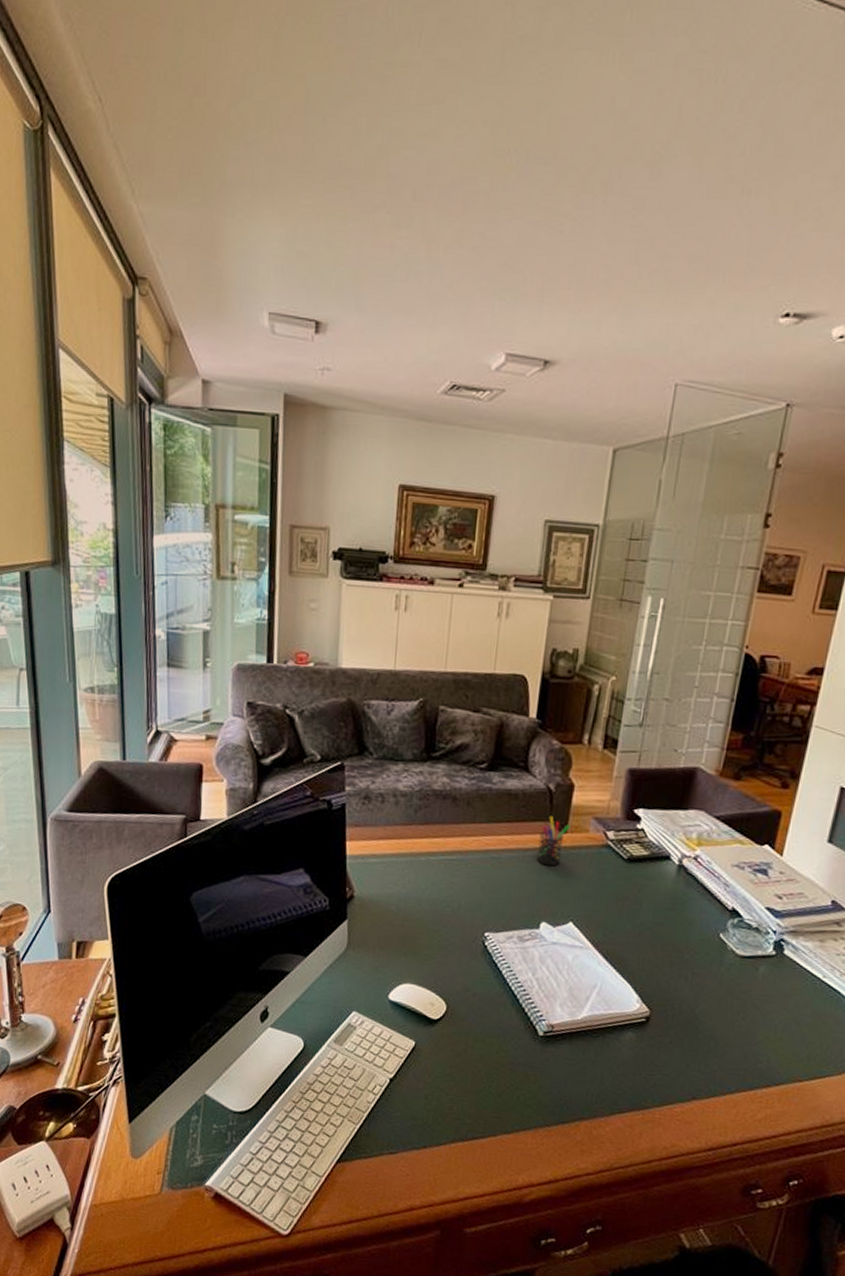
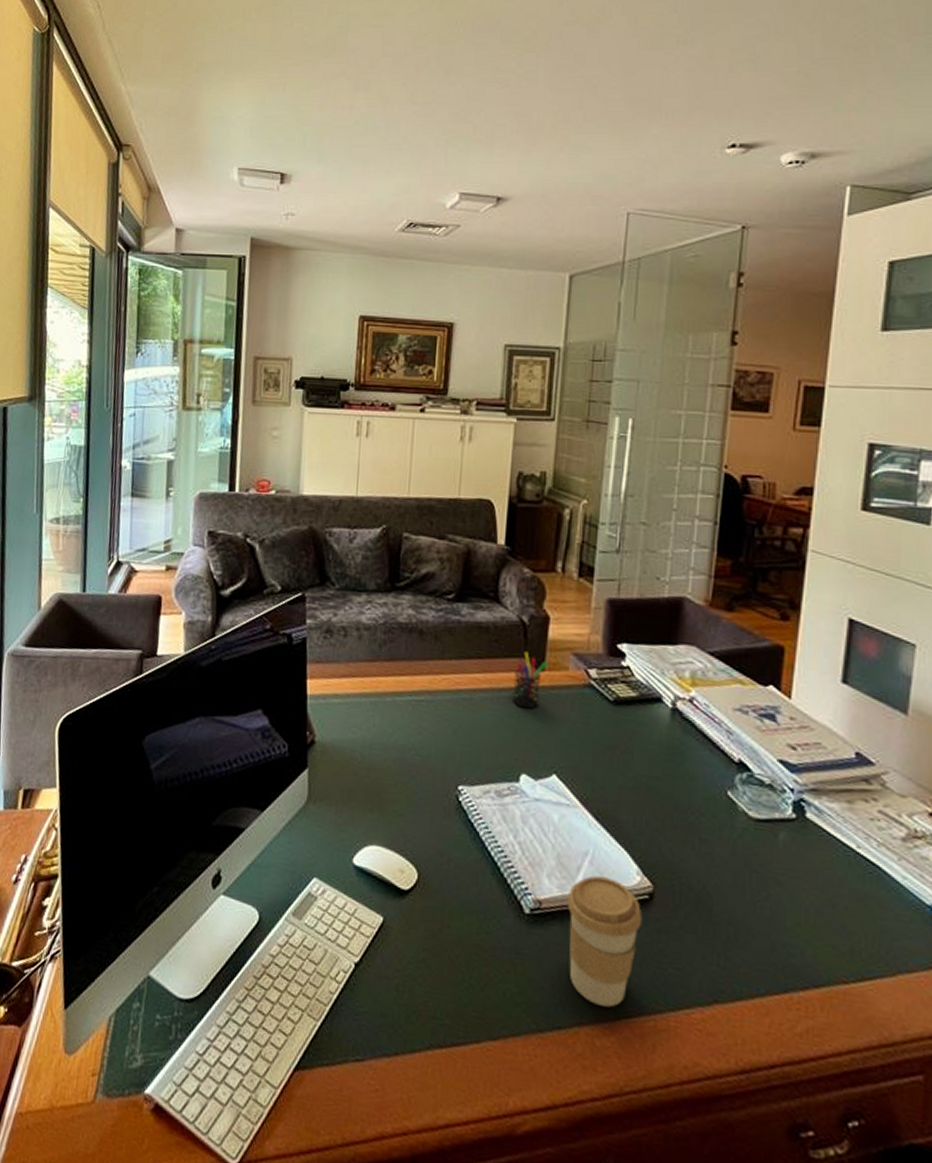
coffee cup: none [574,1004,639,1106] -> present [567,875,643,1007]

